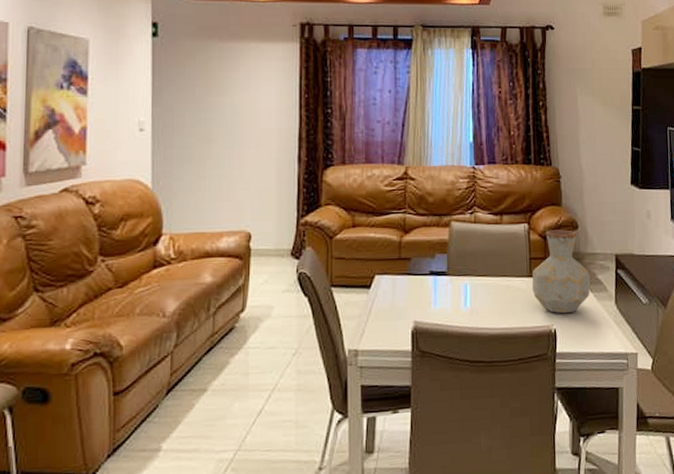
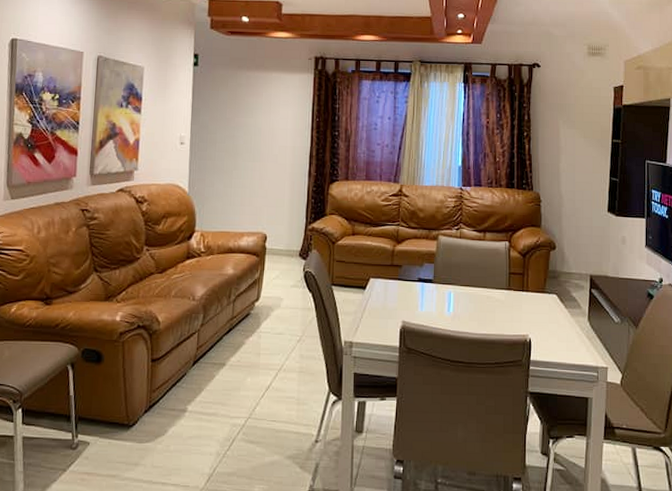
vase: present [532,229,591,314] -> none [510,249,565,326]

